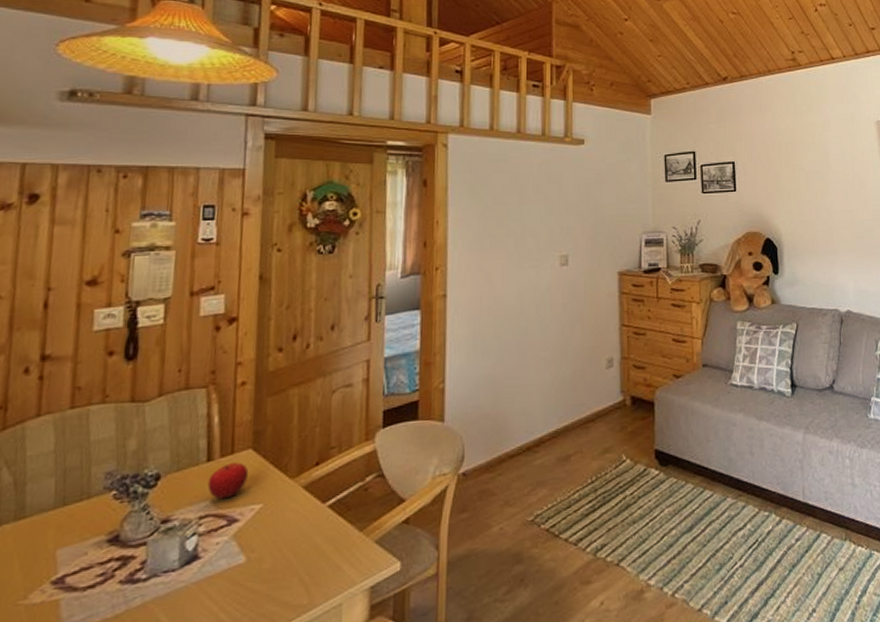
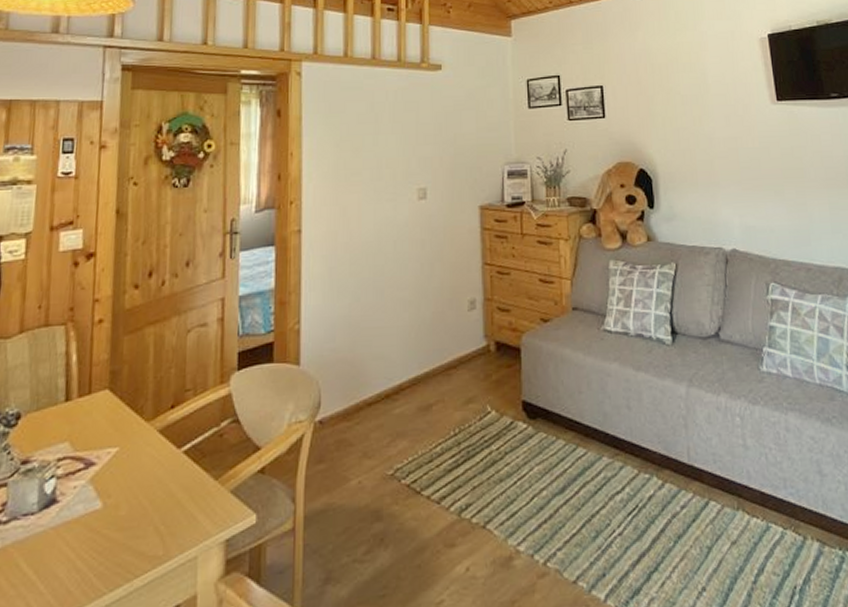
fruit: present [207,462,249,500] -> none [65,403,106,441]

